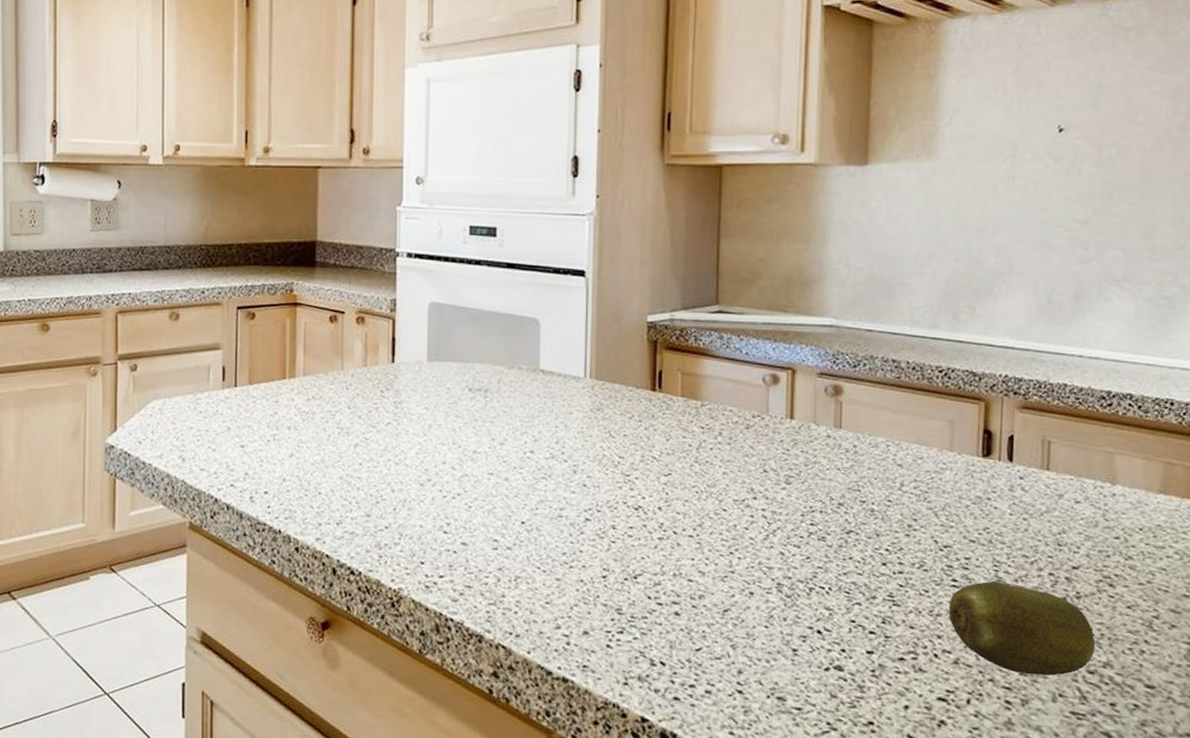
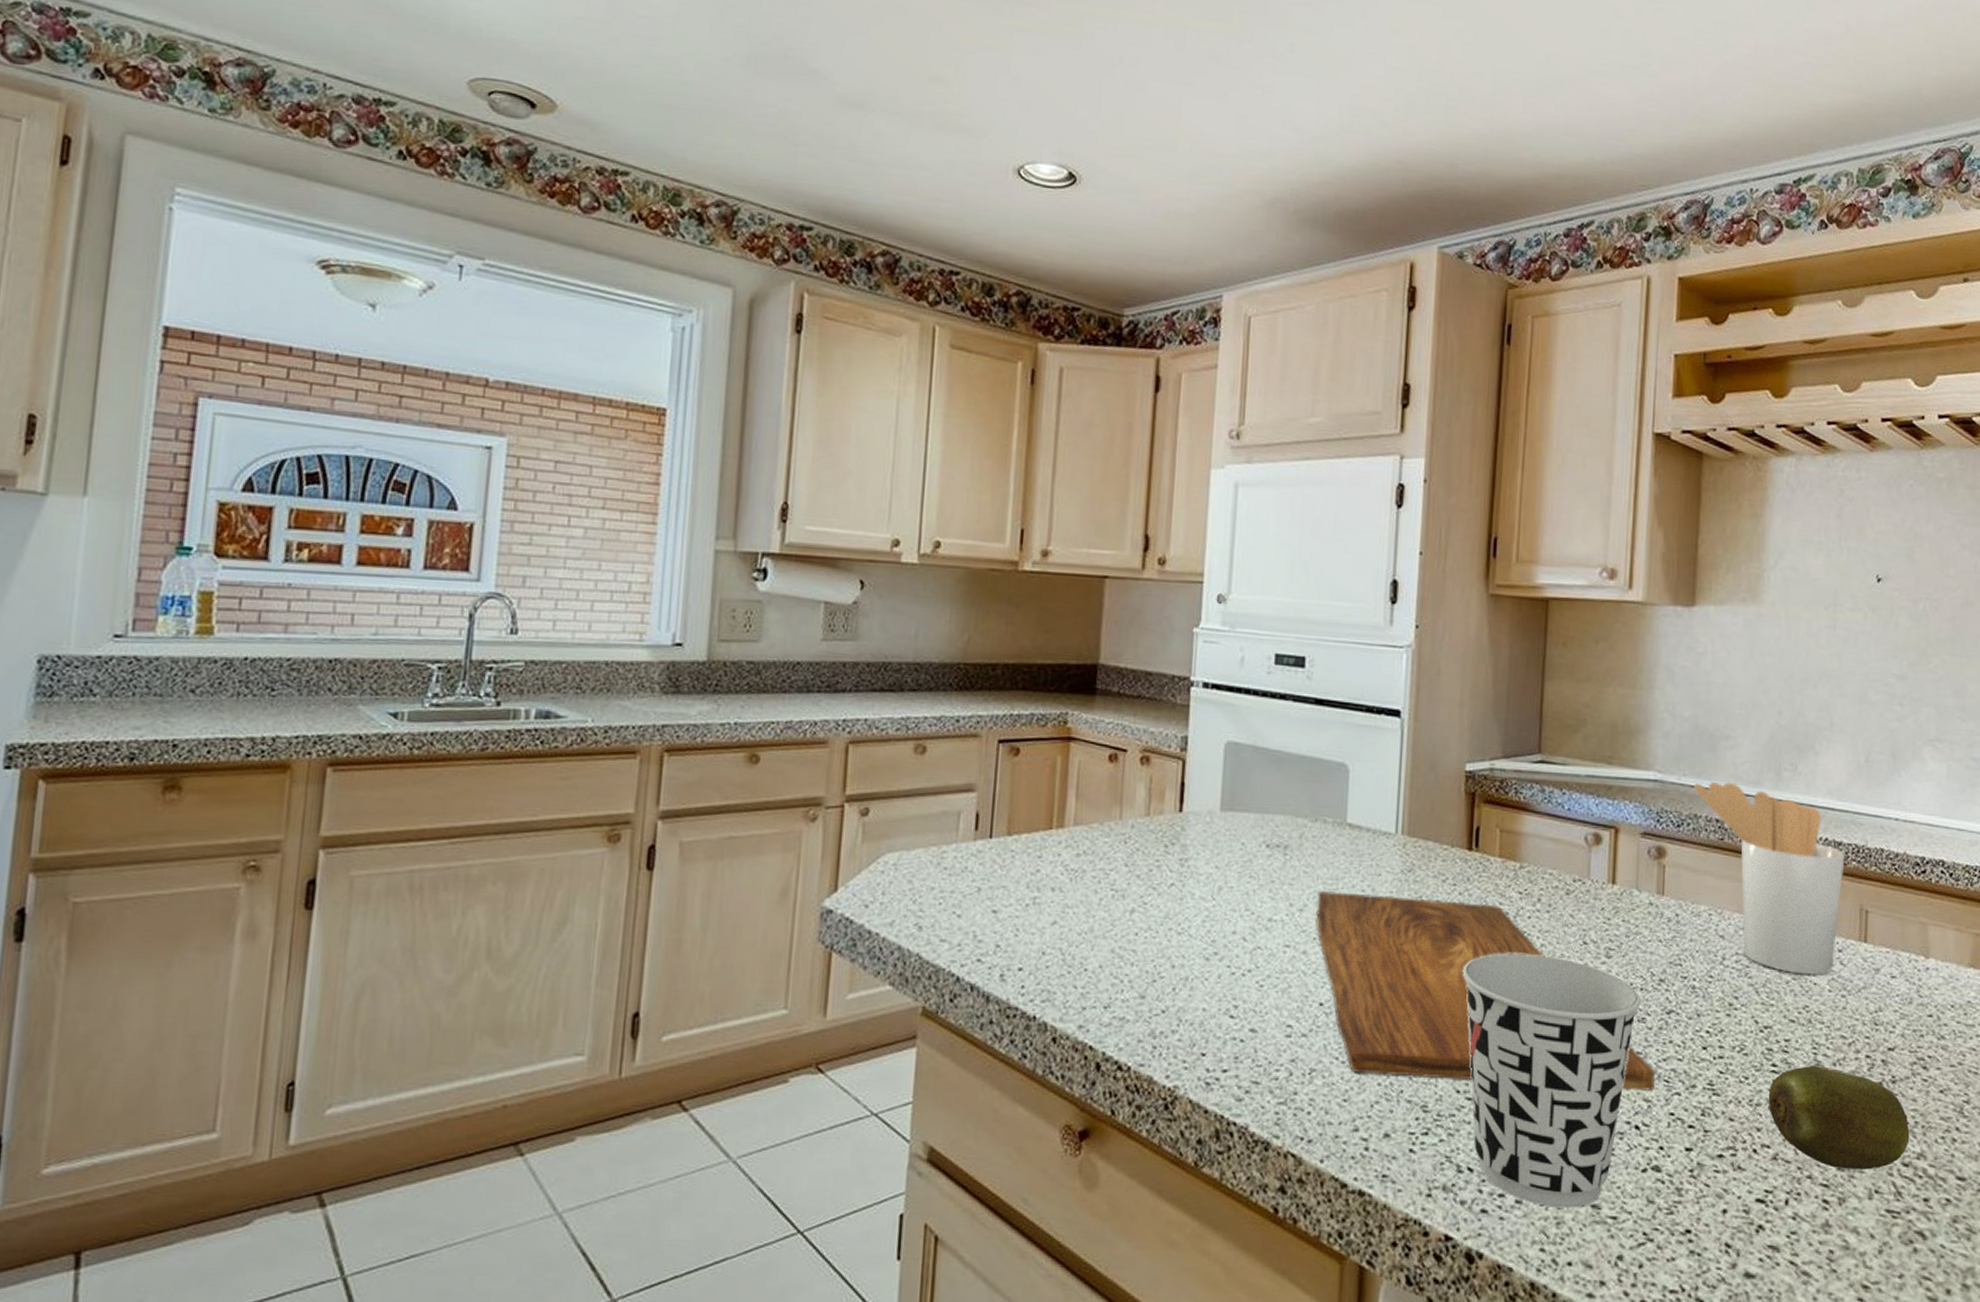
cutting board: none [515,427,836,601] -> present [1316,890,1655,1091]
cup: none [650,480,821,699] -> present [1462,953,1641,1208]
utensil holder: none [869,325,1026,500] -> present [1694,782,1845,975]

